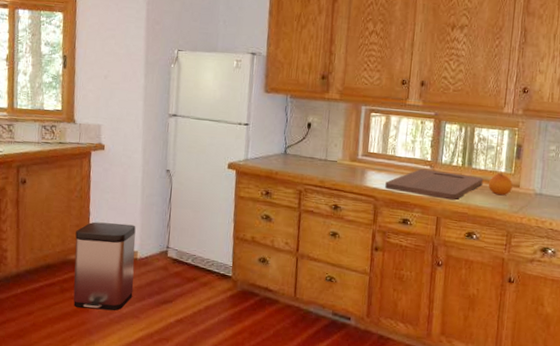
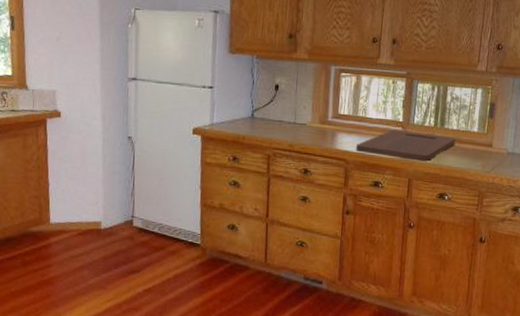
pedal bin: present [73,222,136,311] -> none [34,192,99,283]
fruit: present [488,173,513,196] -> none [460,133,485,156]

